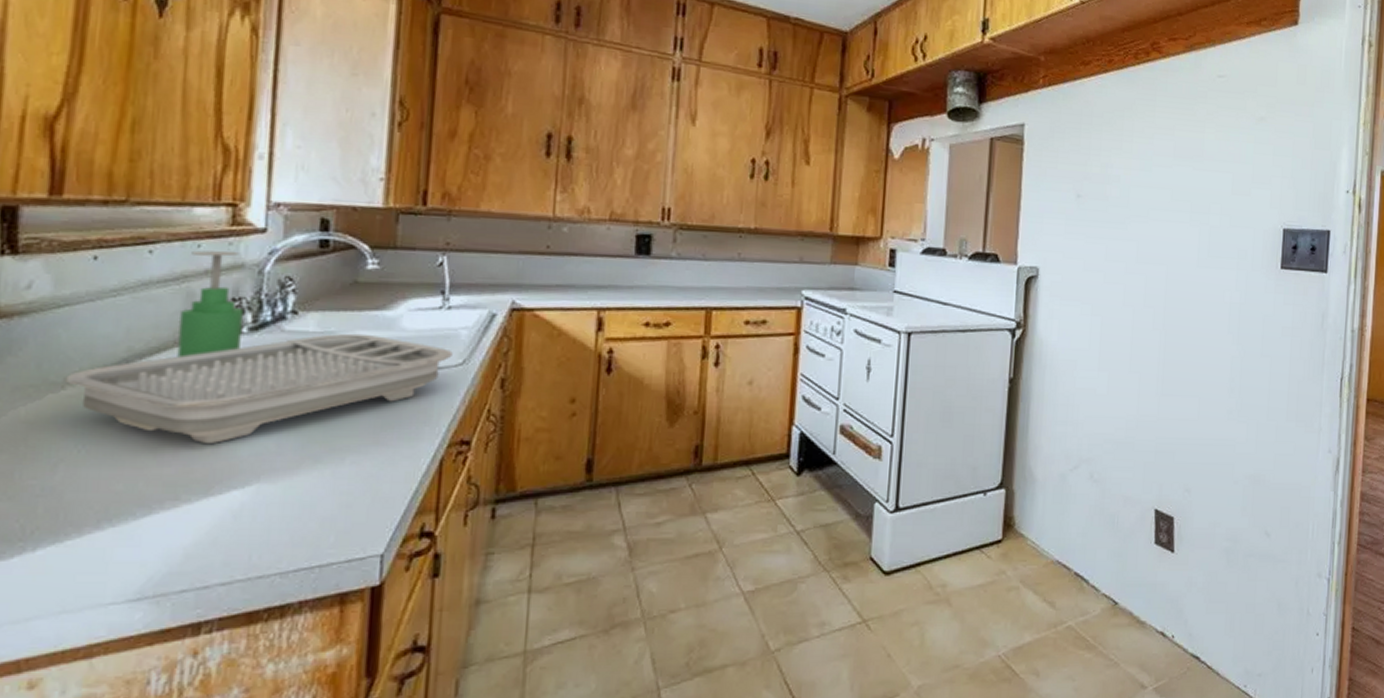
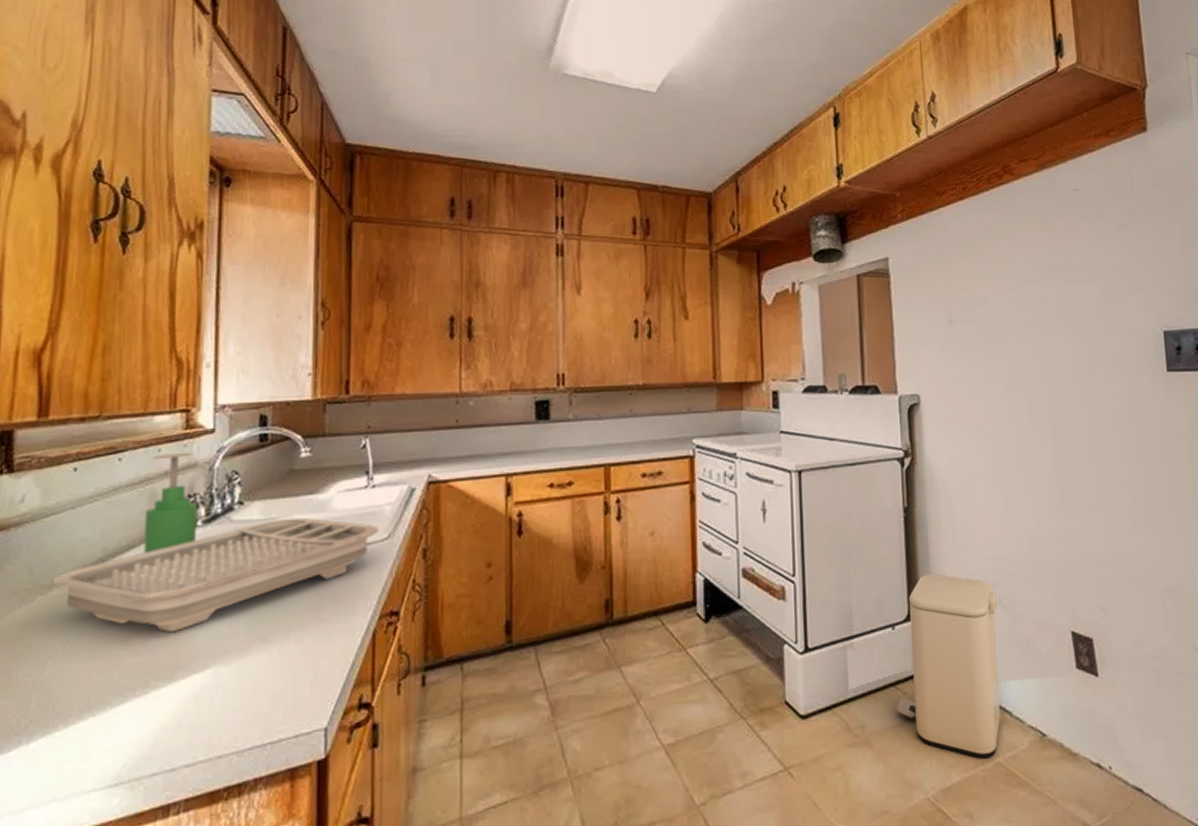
pedal bin: none [978,445,1089,622] -> present [895,574,1001,759]

